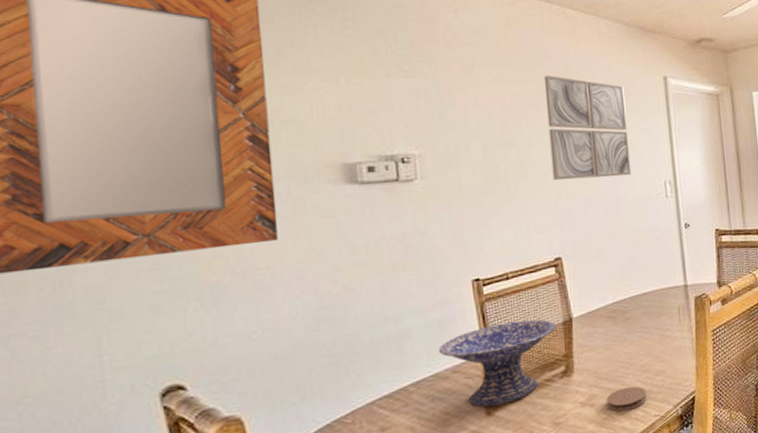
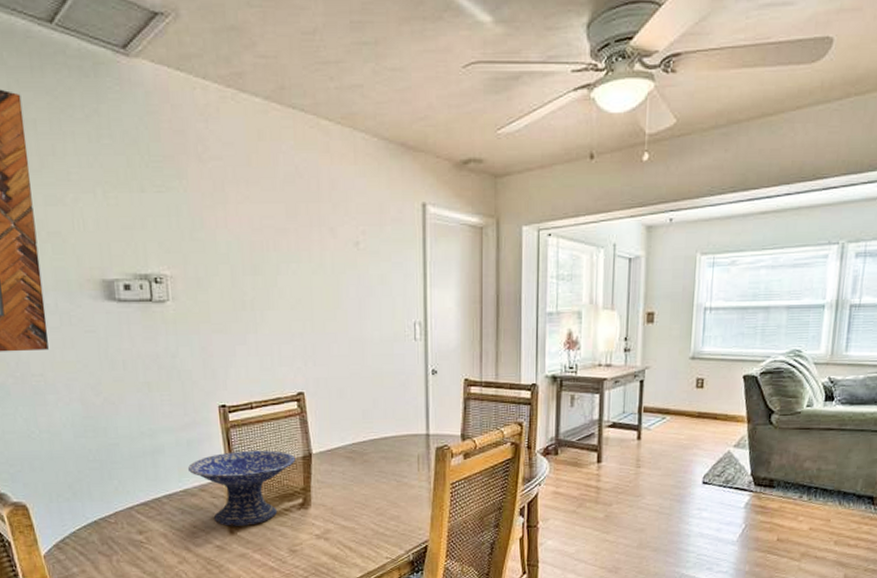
wall art: present [544,75,632,181] -> none [294,196,380,313]
coaster: present [607,386,647,412] -> none [341,527,379,549]

